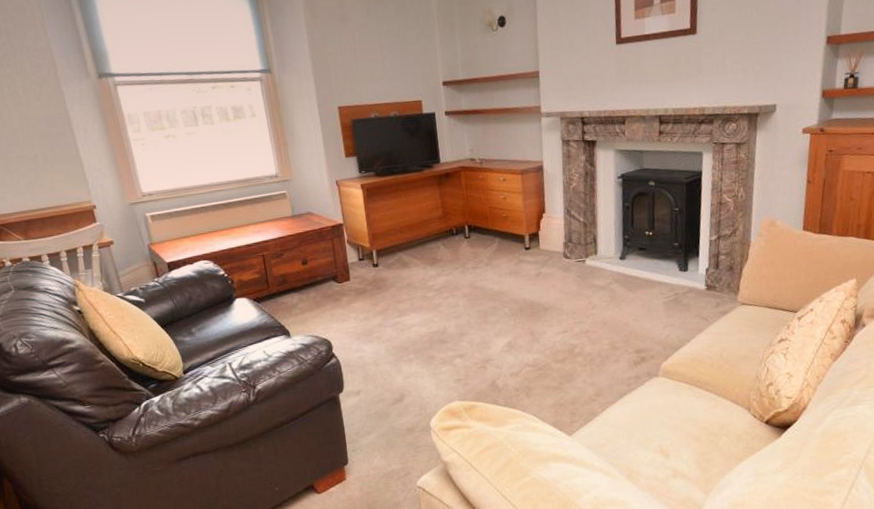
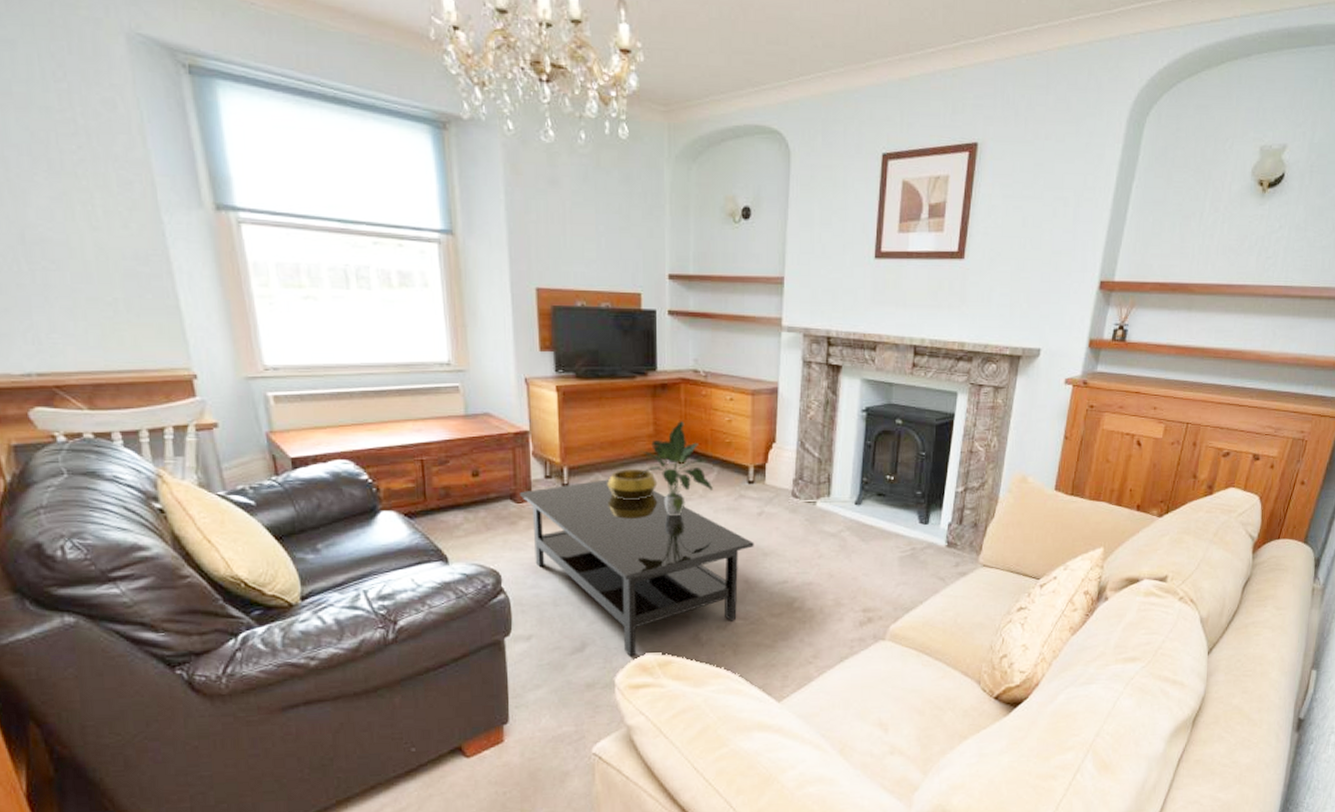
coffee table: none [340,257,535,403] -> present [520,479,754,656]
decorative bowl: none [408,246,450,273] -> present [607,469,658,500]
potted plant: none [433,203,496,284] -> present [638,421,713,517]

